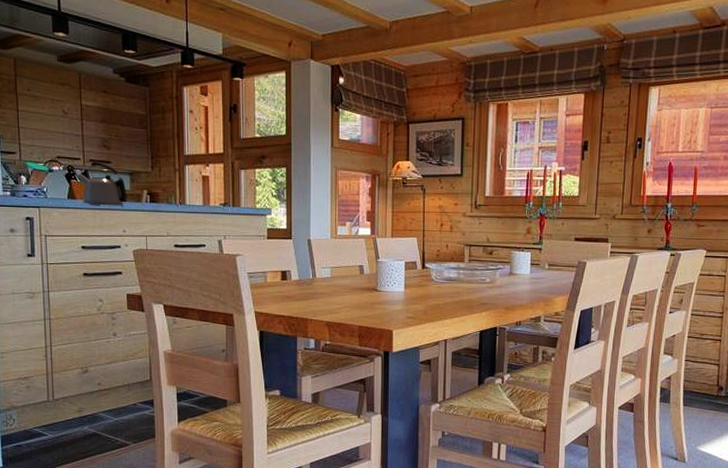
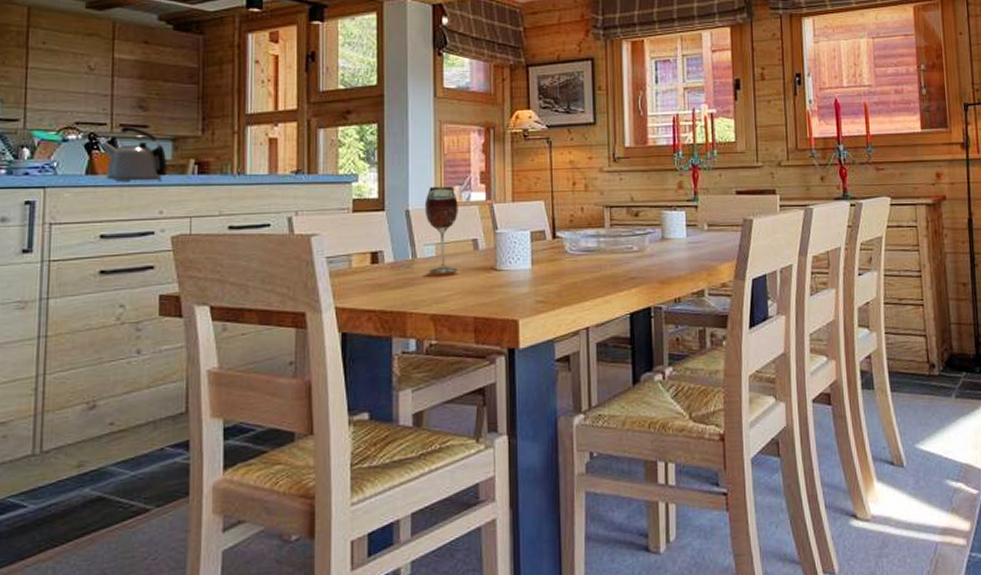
wineglass: none [322,221,349,291] -> present [424,186,458,274]

